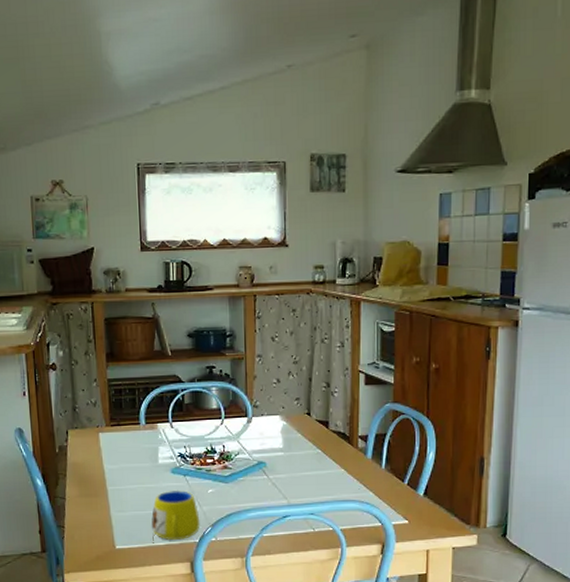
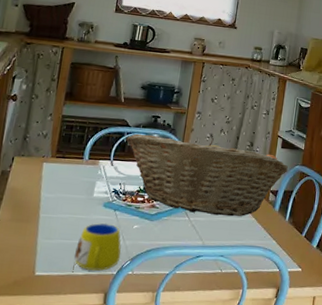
fruit basket: none [182,382,376,470] -> present [126,133,288,217]

